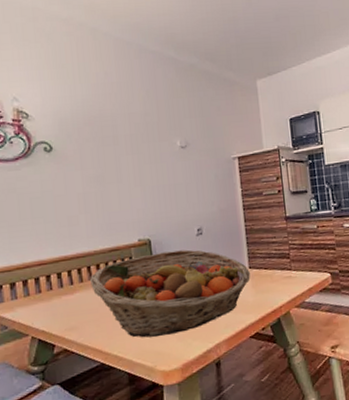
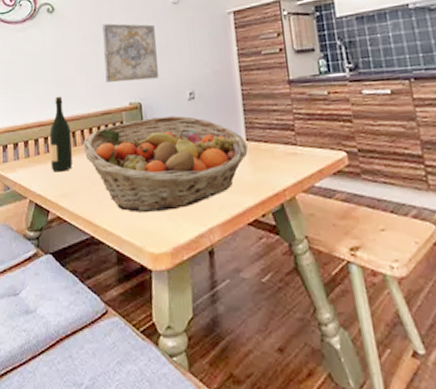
wine bottle: none [52,234,80,309] -> present [49,96,73,172]
wall art: none [108,164,168,221] -> present [103,23,159,83]

